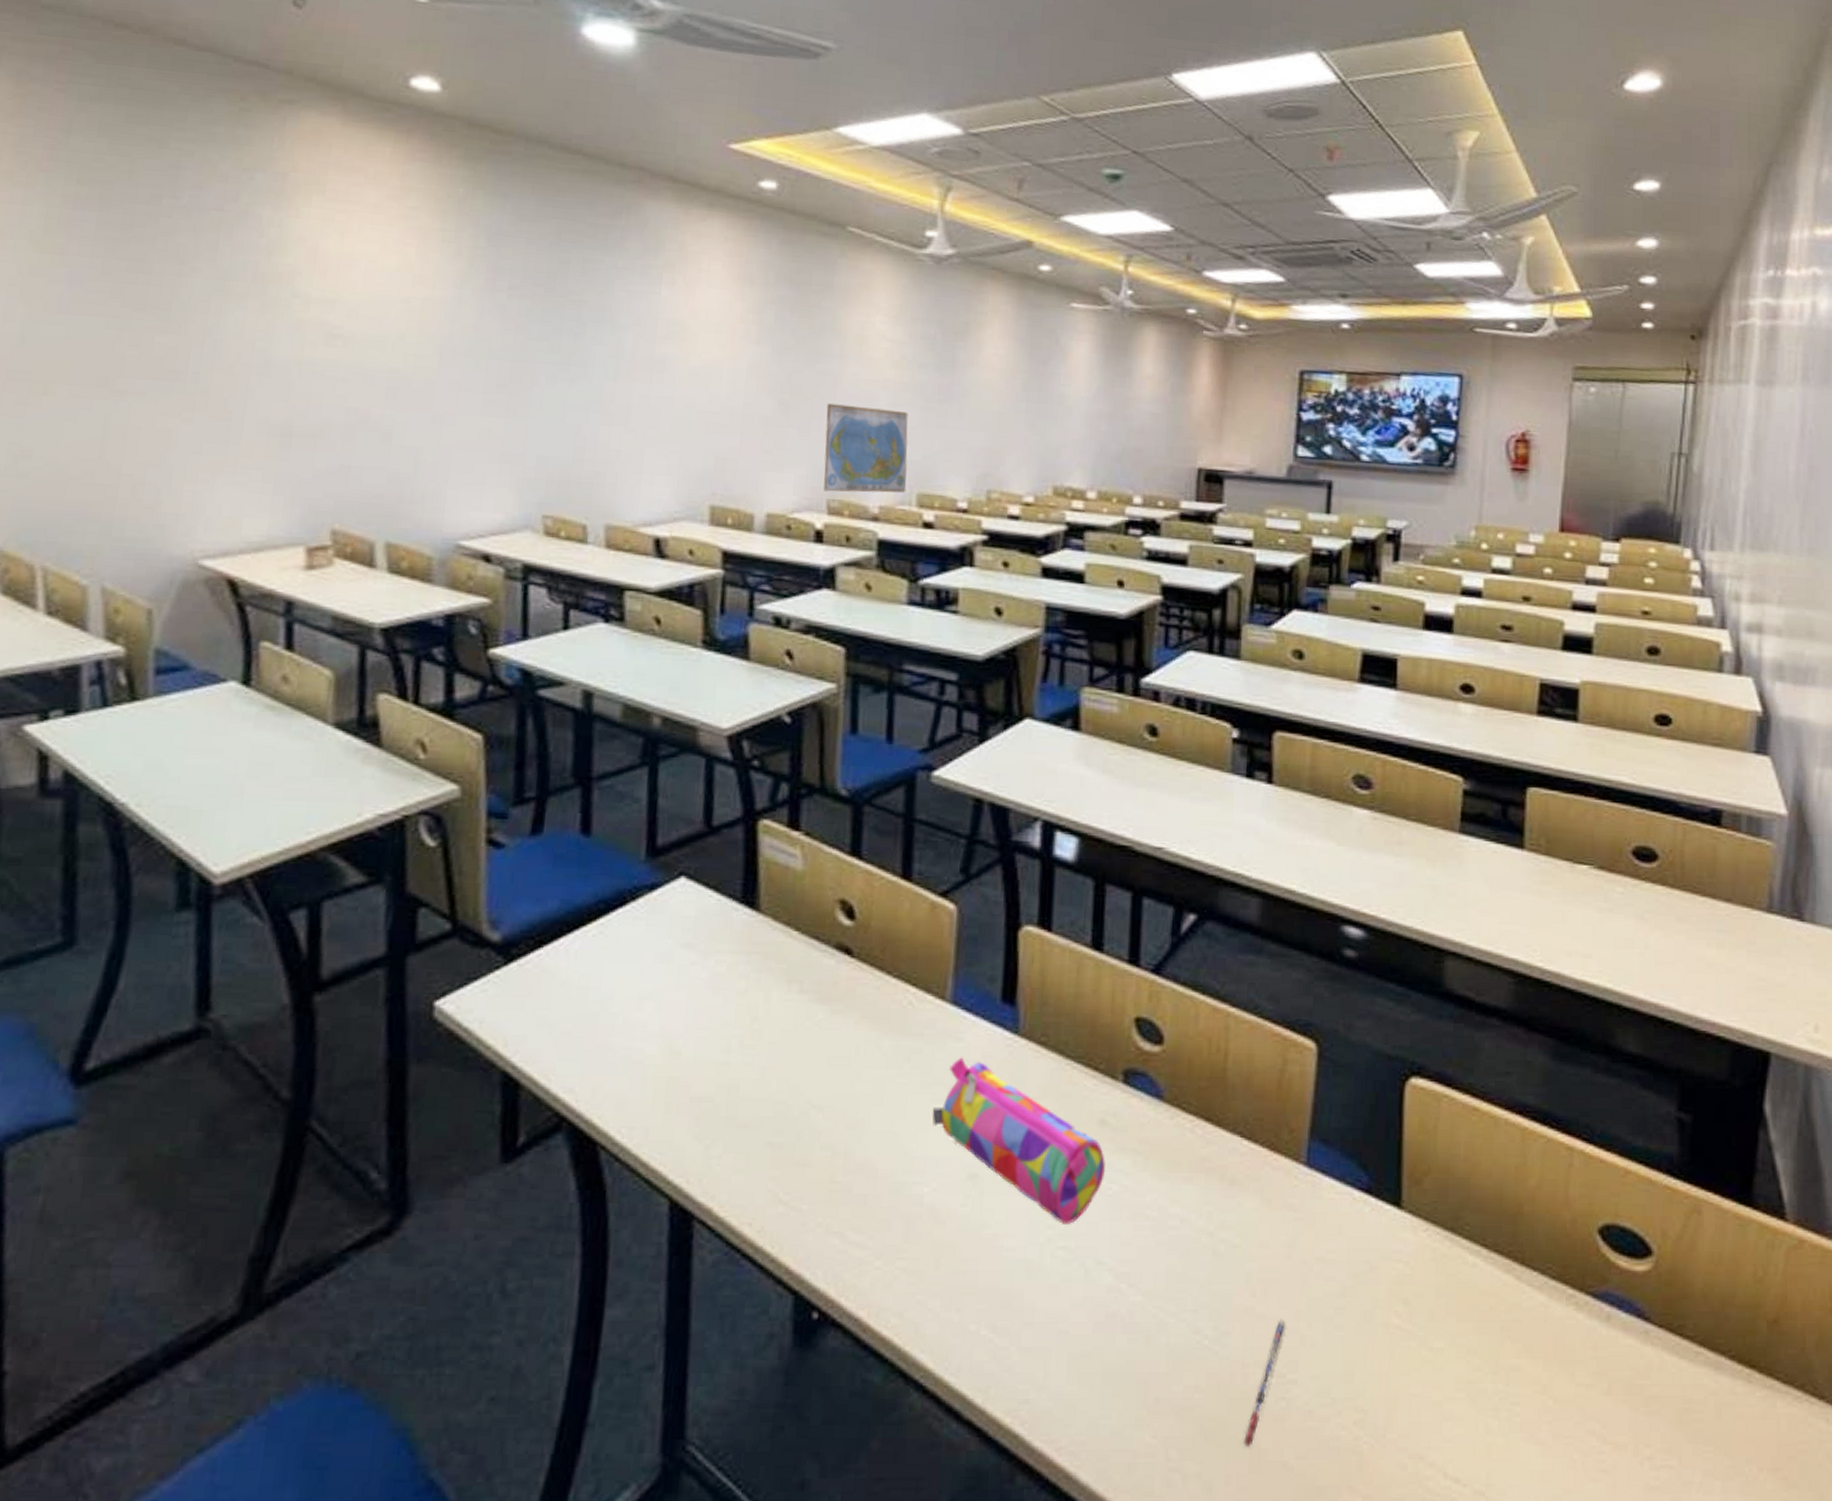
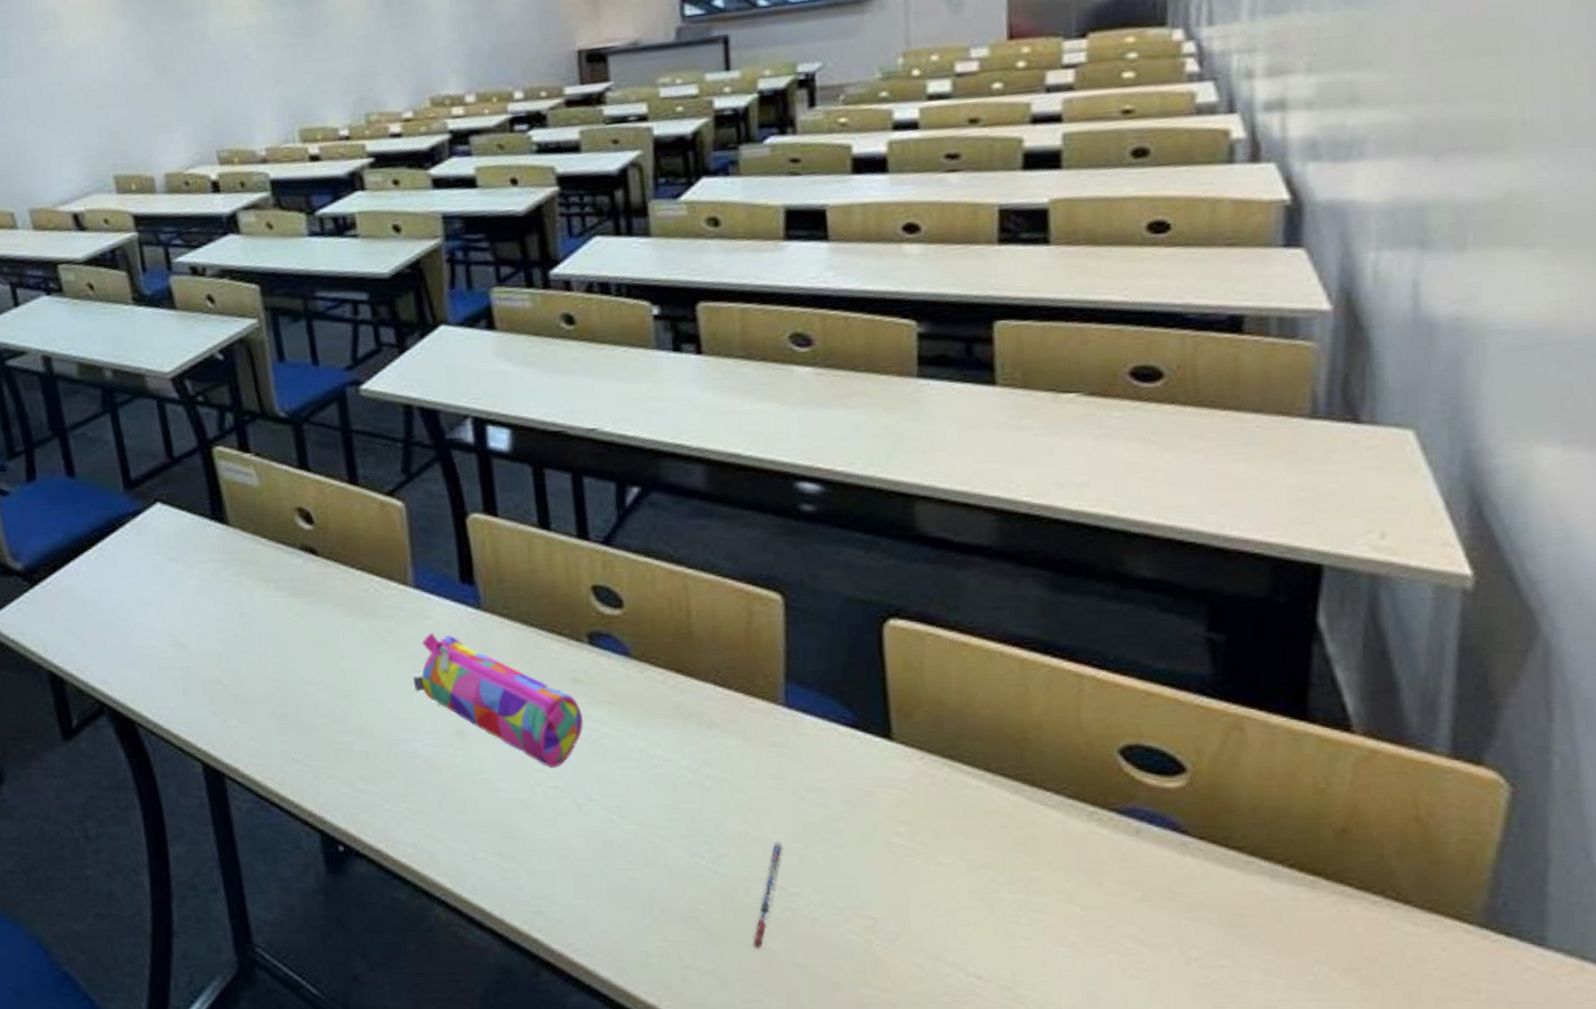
world map: present [823,403,908,493] -> none [198,53,288,144]

